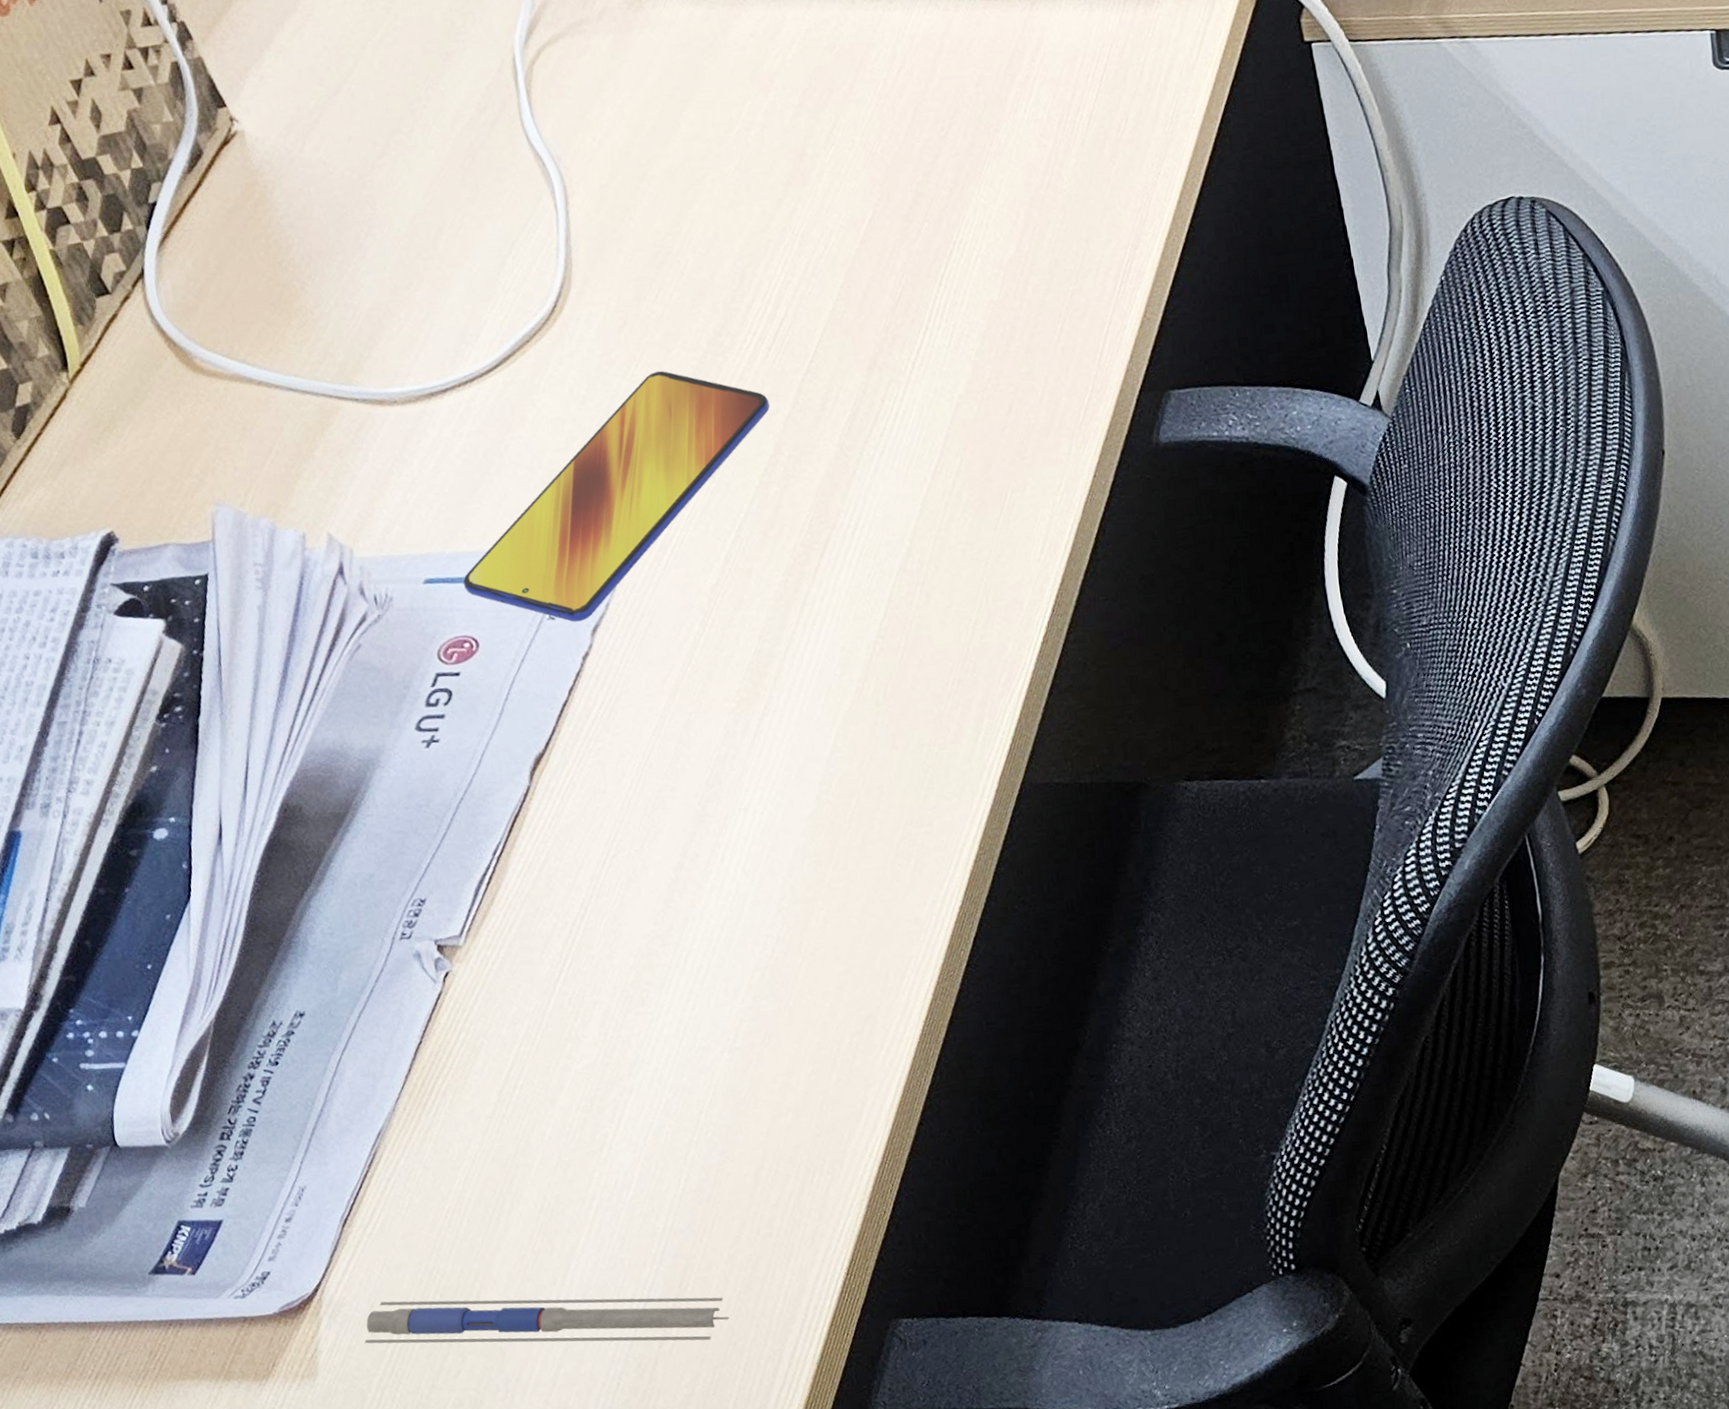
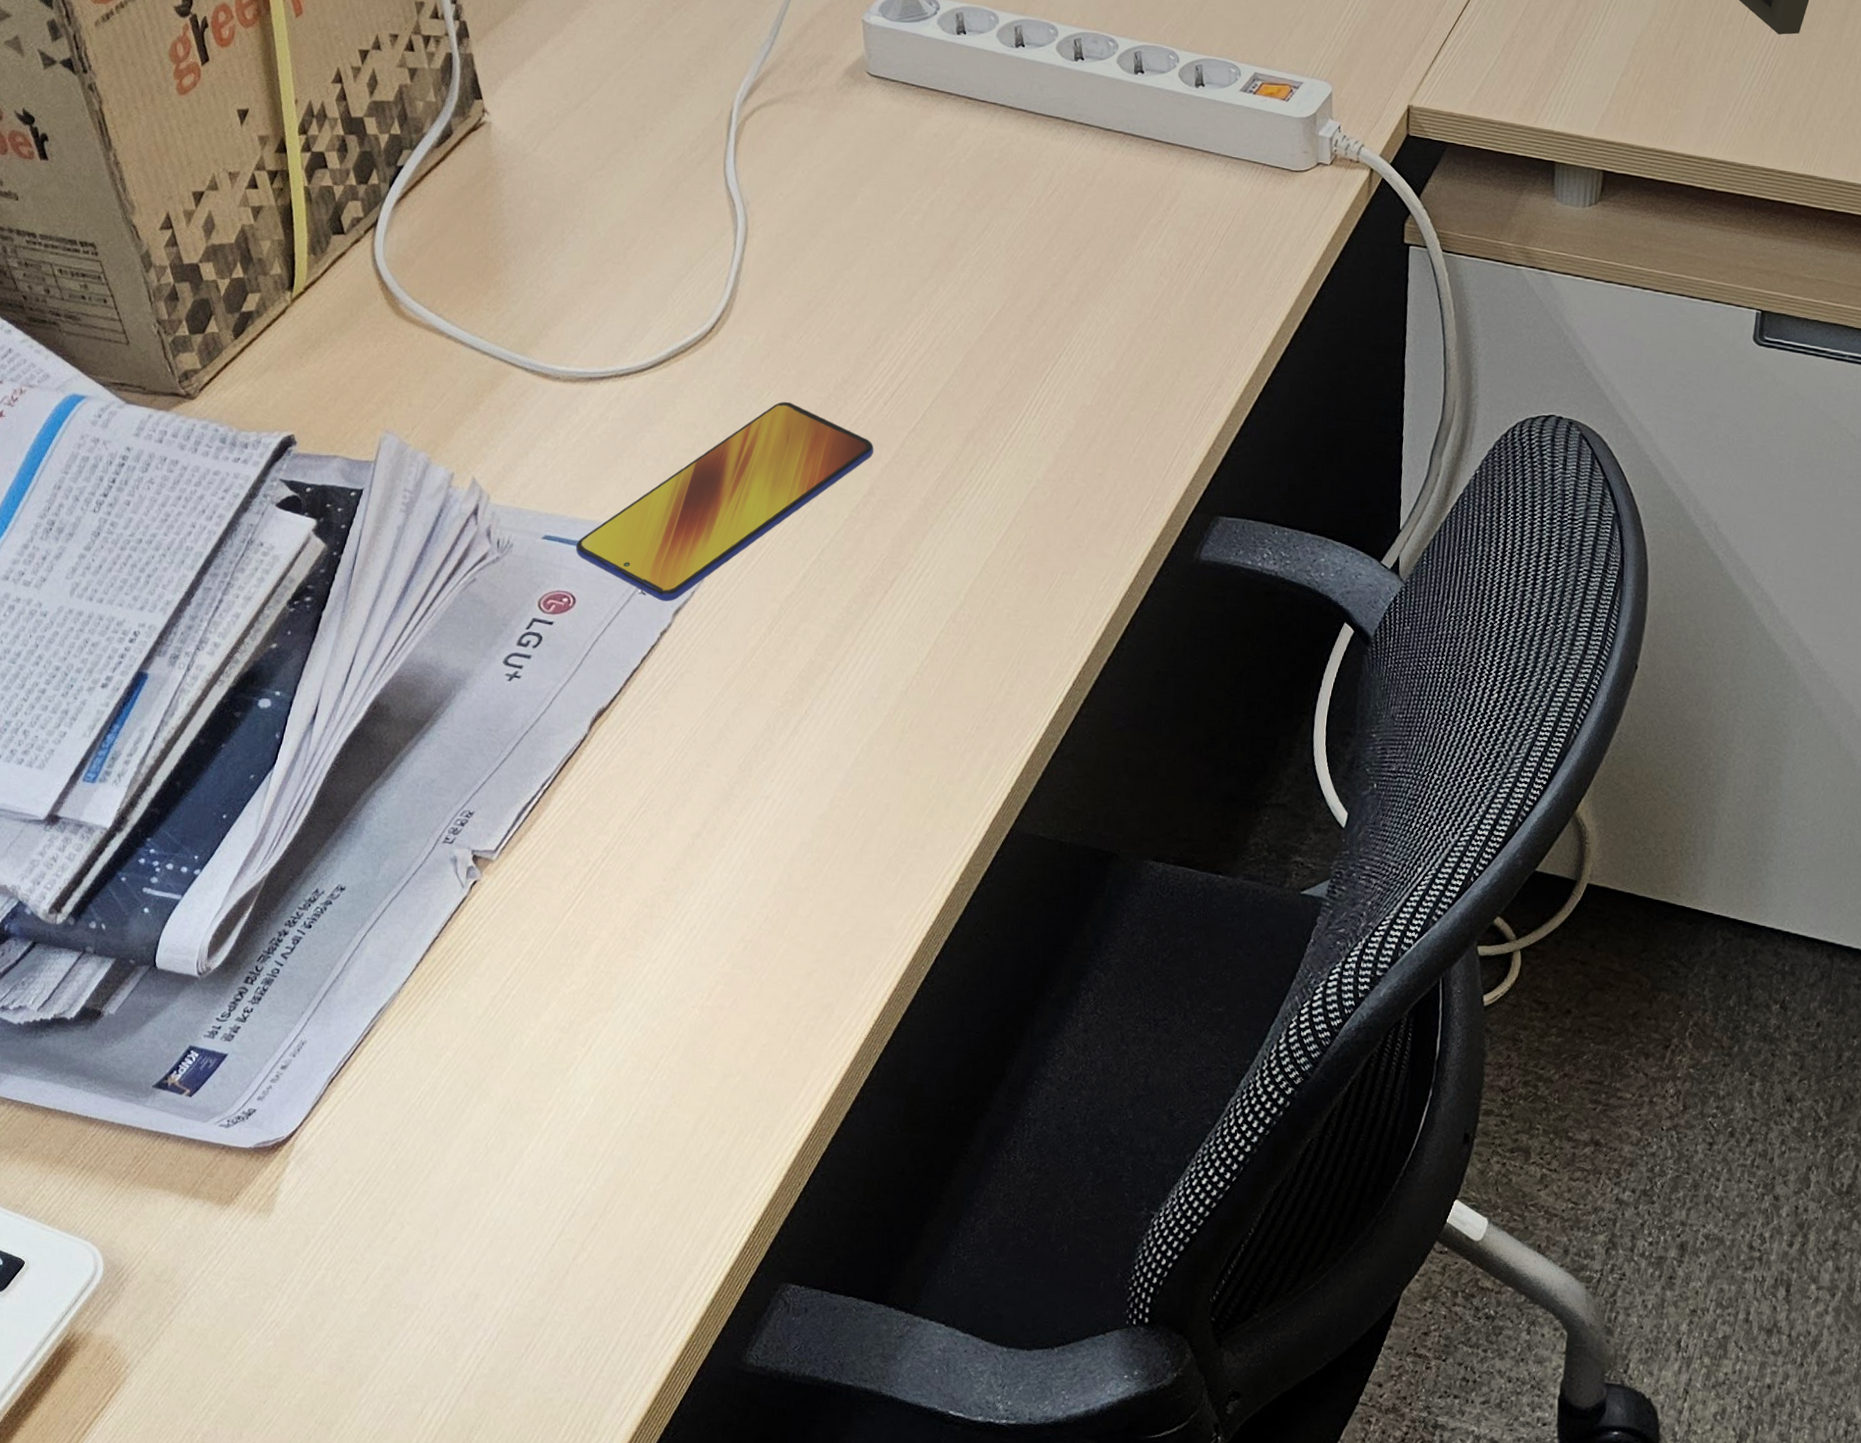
pen: present [364,1297,729,1344] -> none [320,1160,641,1263]

